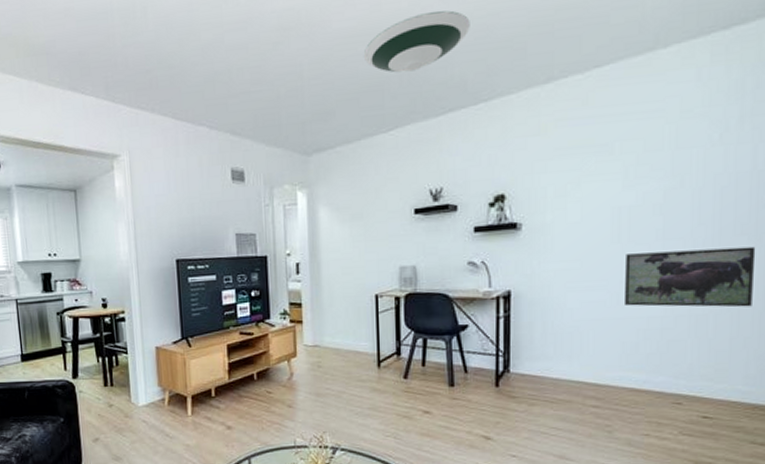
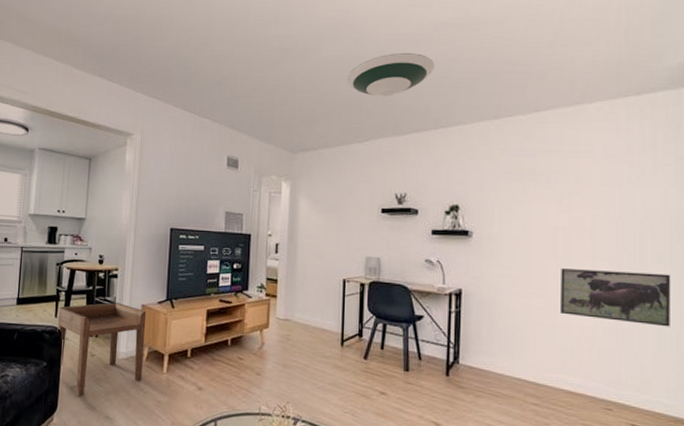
side table: none [67,347,167,448] -> present [57,302,147,396]

